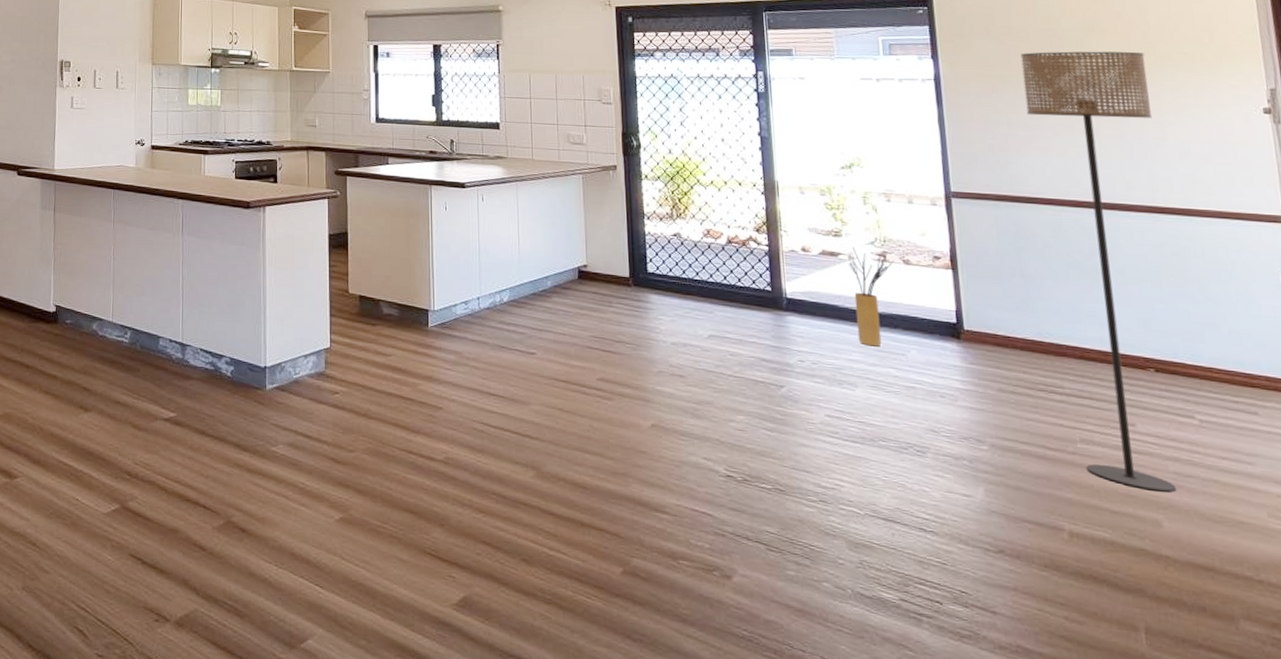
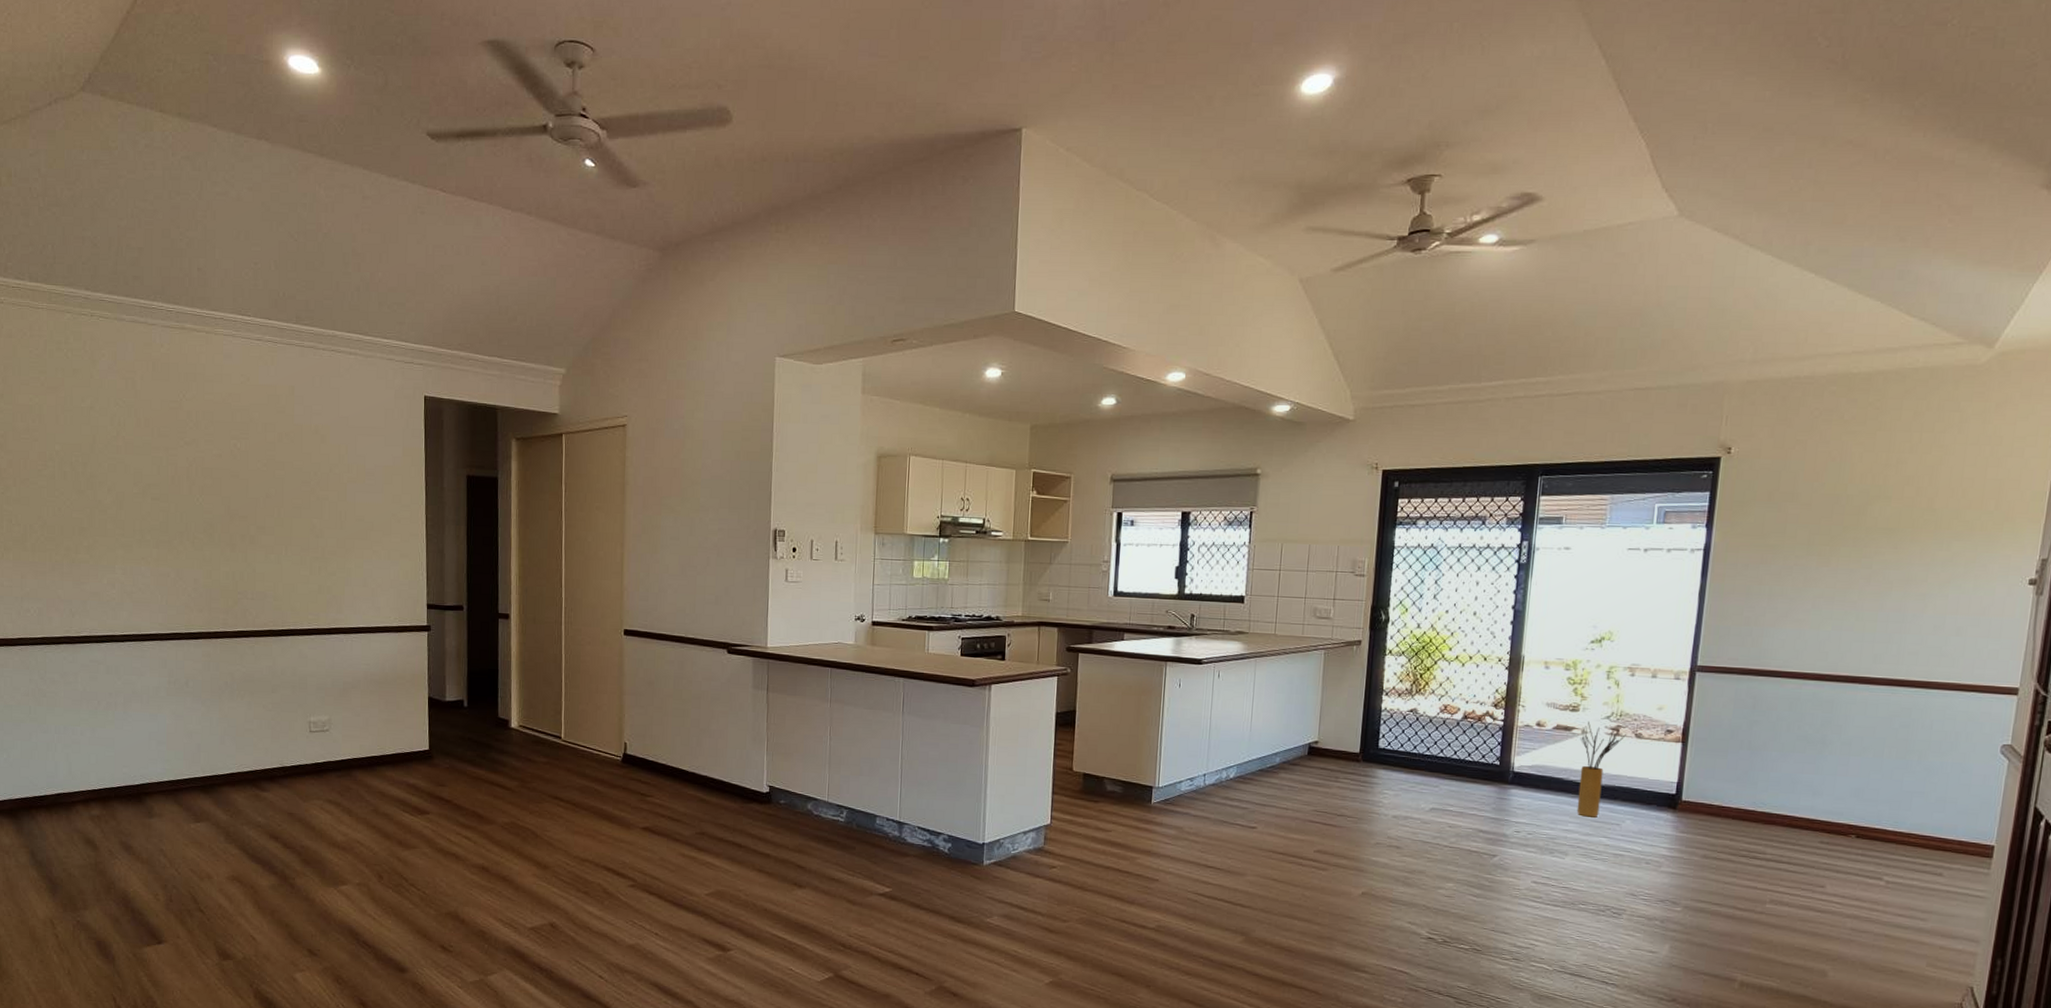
floor lamp: present [1020,51,1177,493] -> none [1769,519,1925,946]

